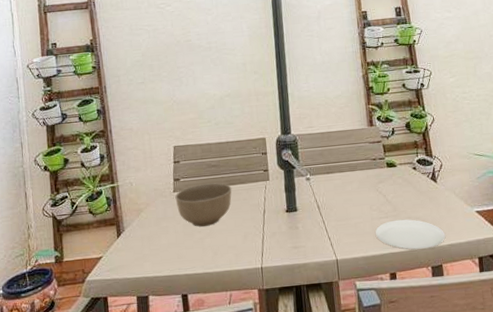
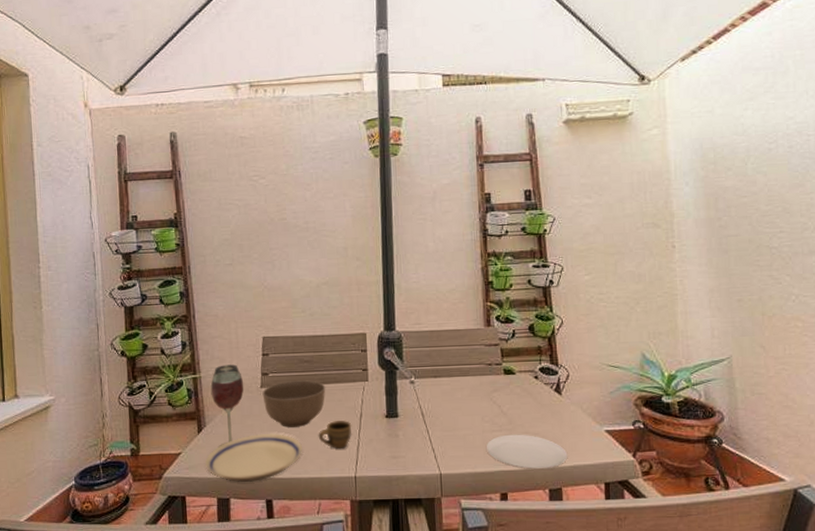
plate: none [125,232,213,280] -> present [205,433,302,482]
wineglass: none [127,172,159,249] -> present [210,364,244,447]
cup: none [226,217,257,244] -> present [318,421,352,449]

